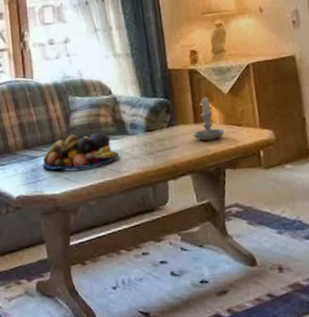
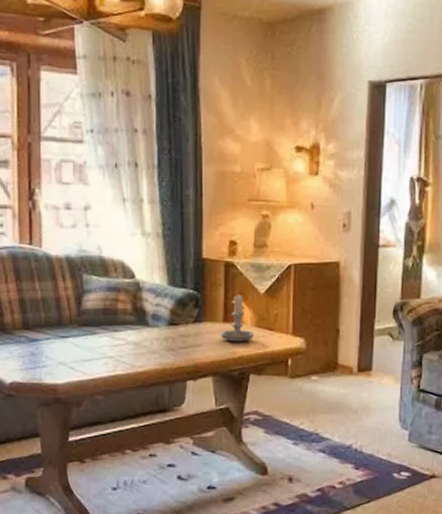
fruit bowl: present [43,133,120,170] -> none [45,318,137,359]

